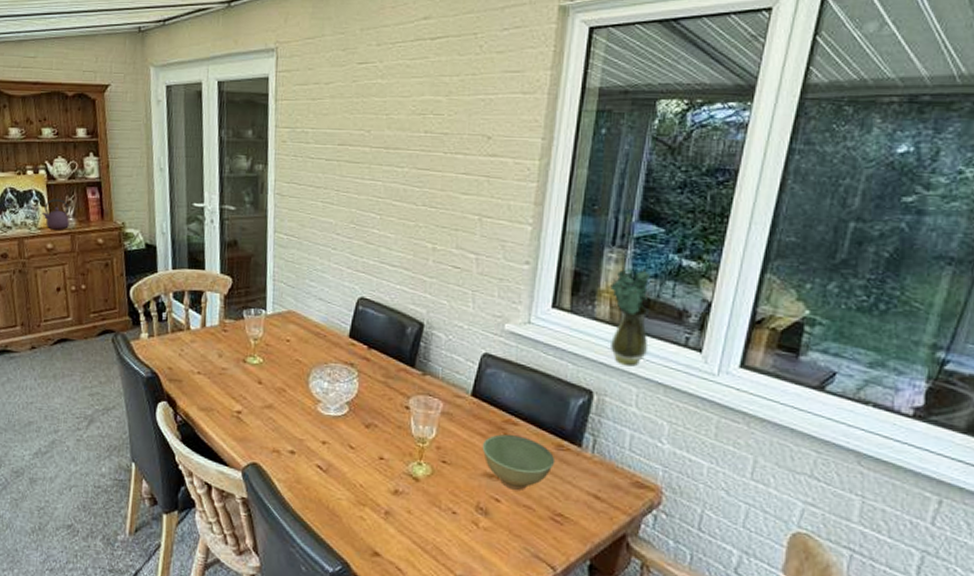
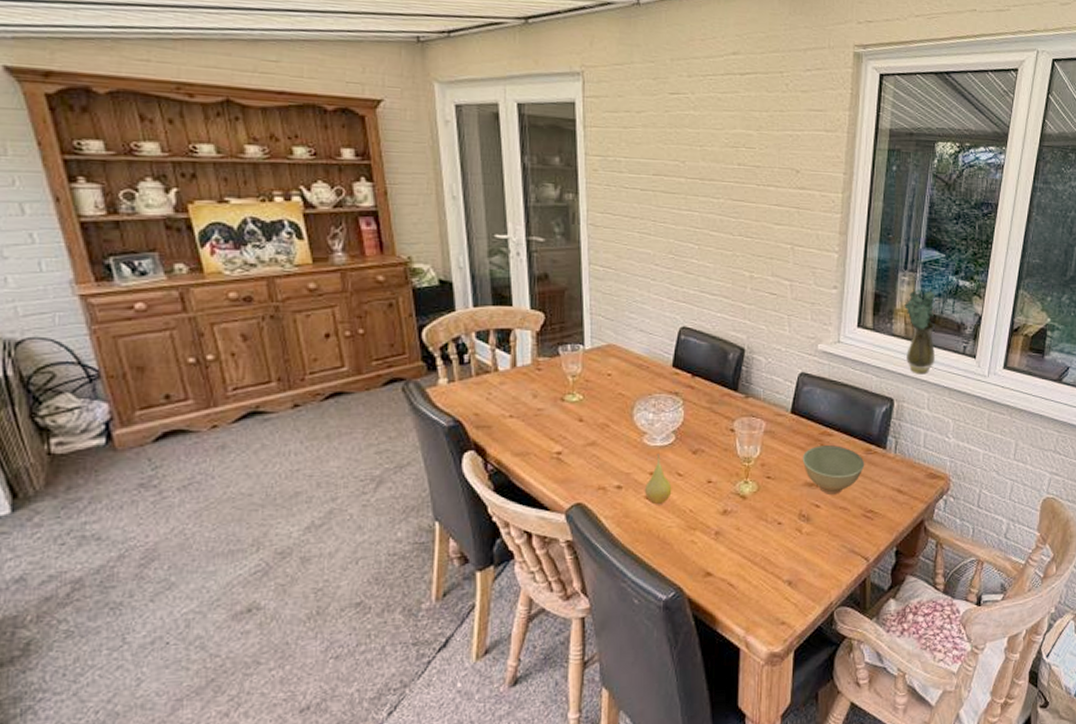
teapot: present [42,199,69,232] -> none [298,230,337,269]
fruit: none [316,423,344,474] -> present [644,454,672,504]

